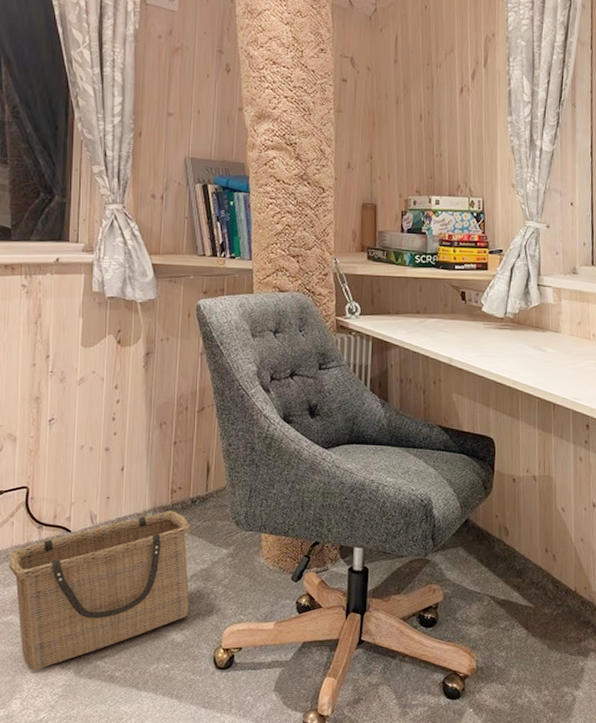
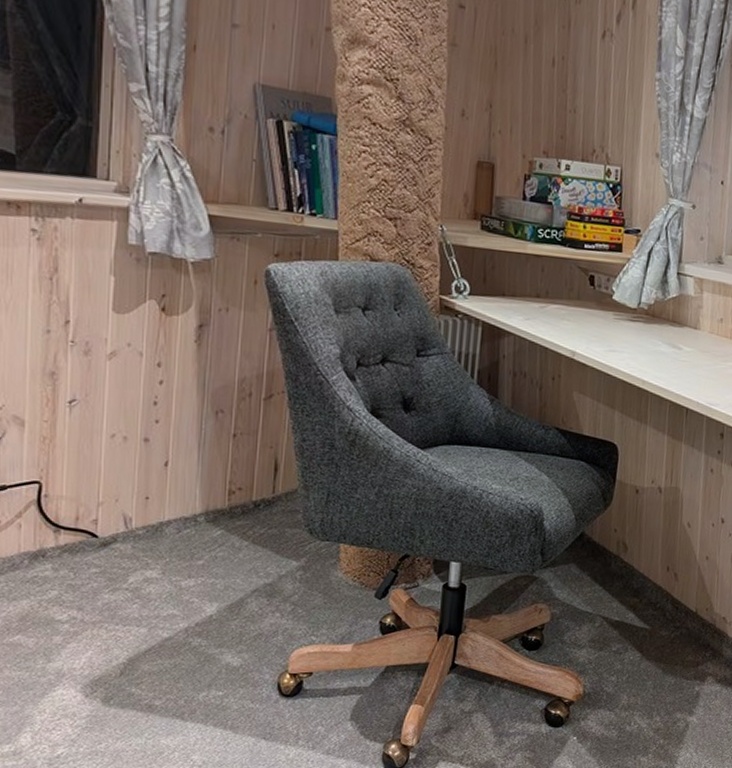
basket: present [8,511,190,670] -> none [15,515,252,699]

